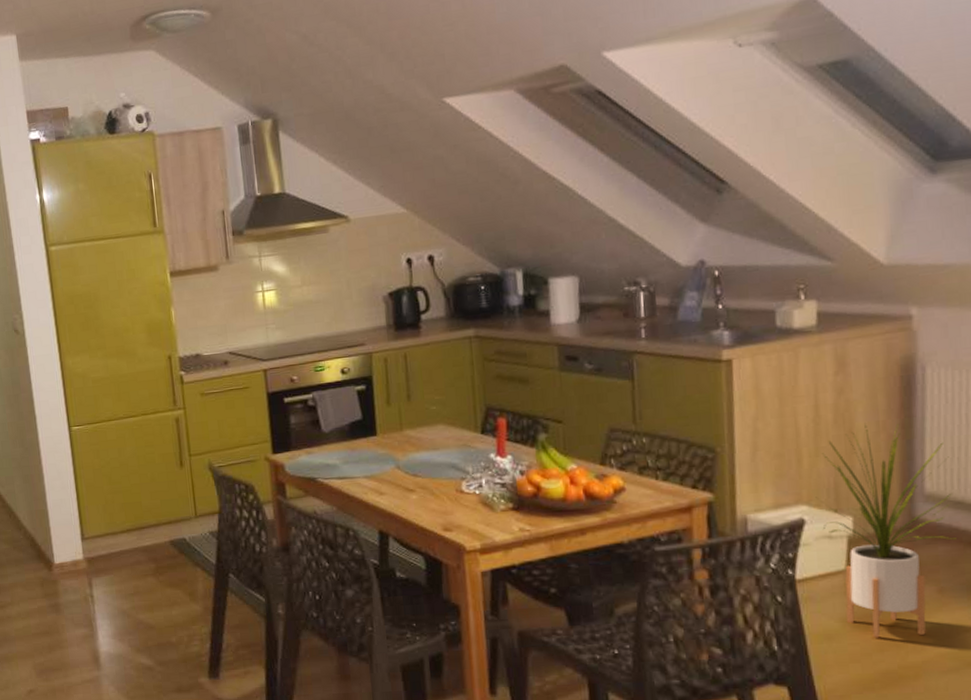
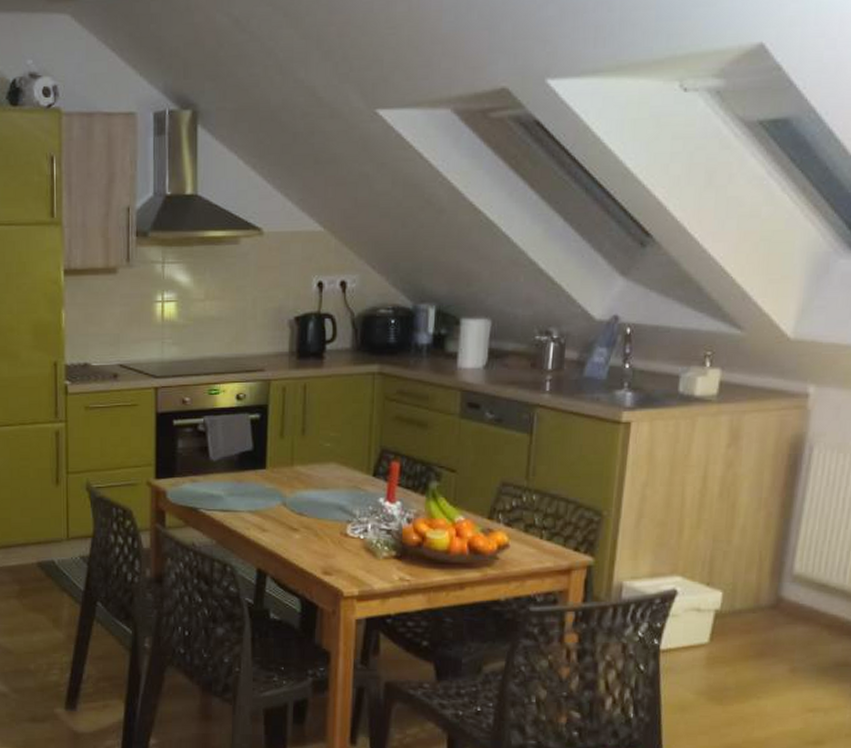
house plant: present [815,423,956,638] -> none [690,499,821,713]

